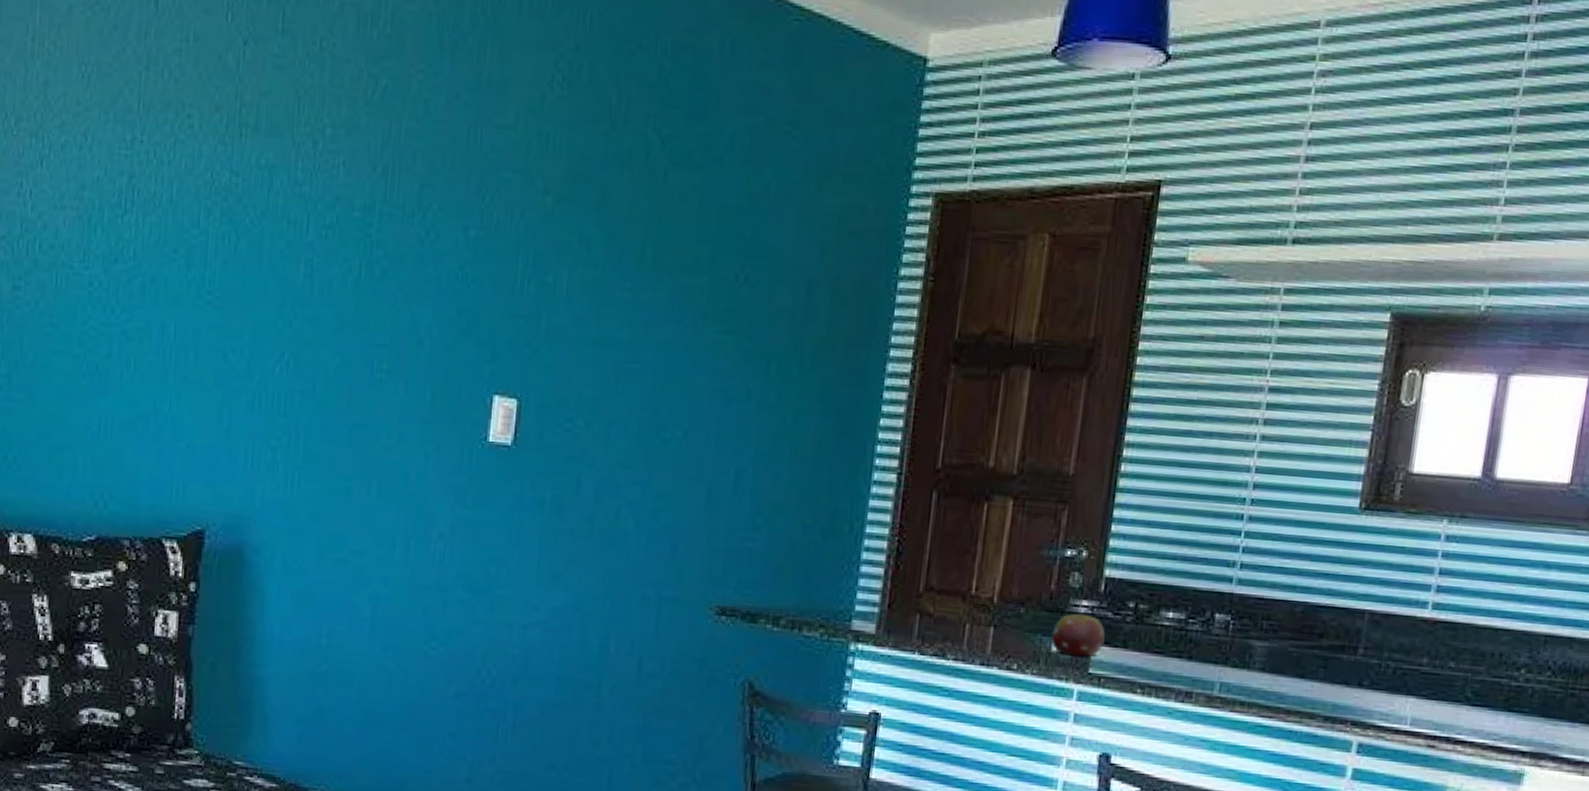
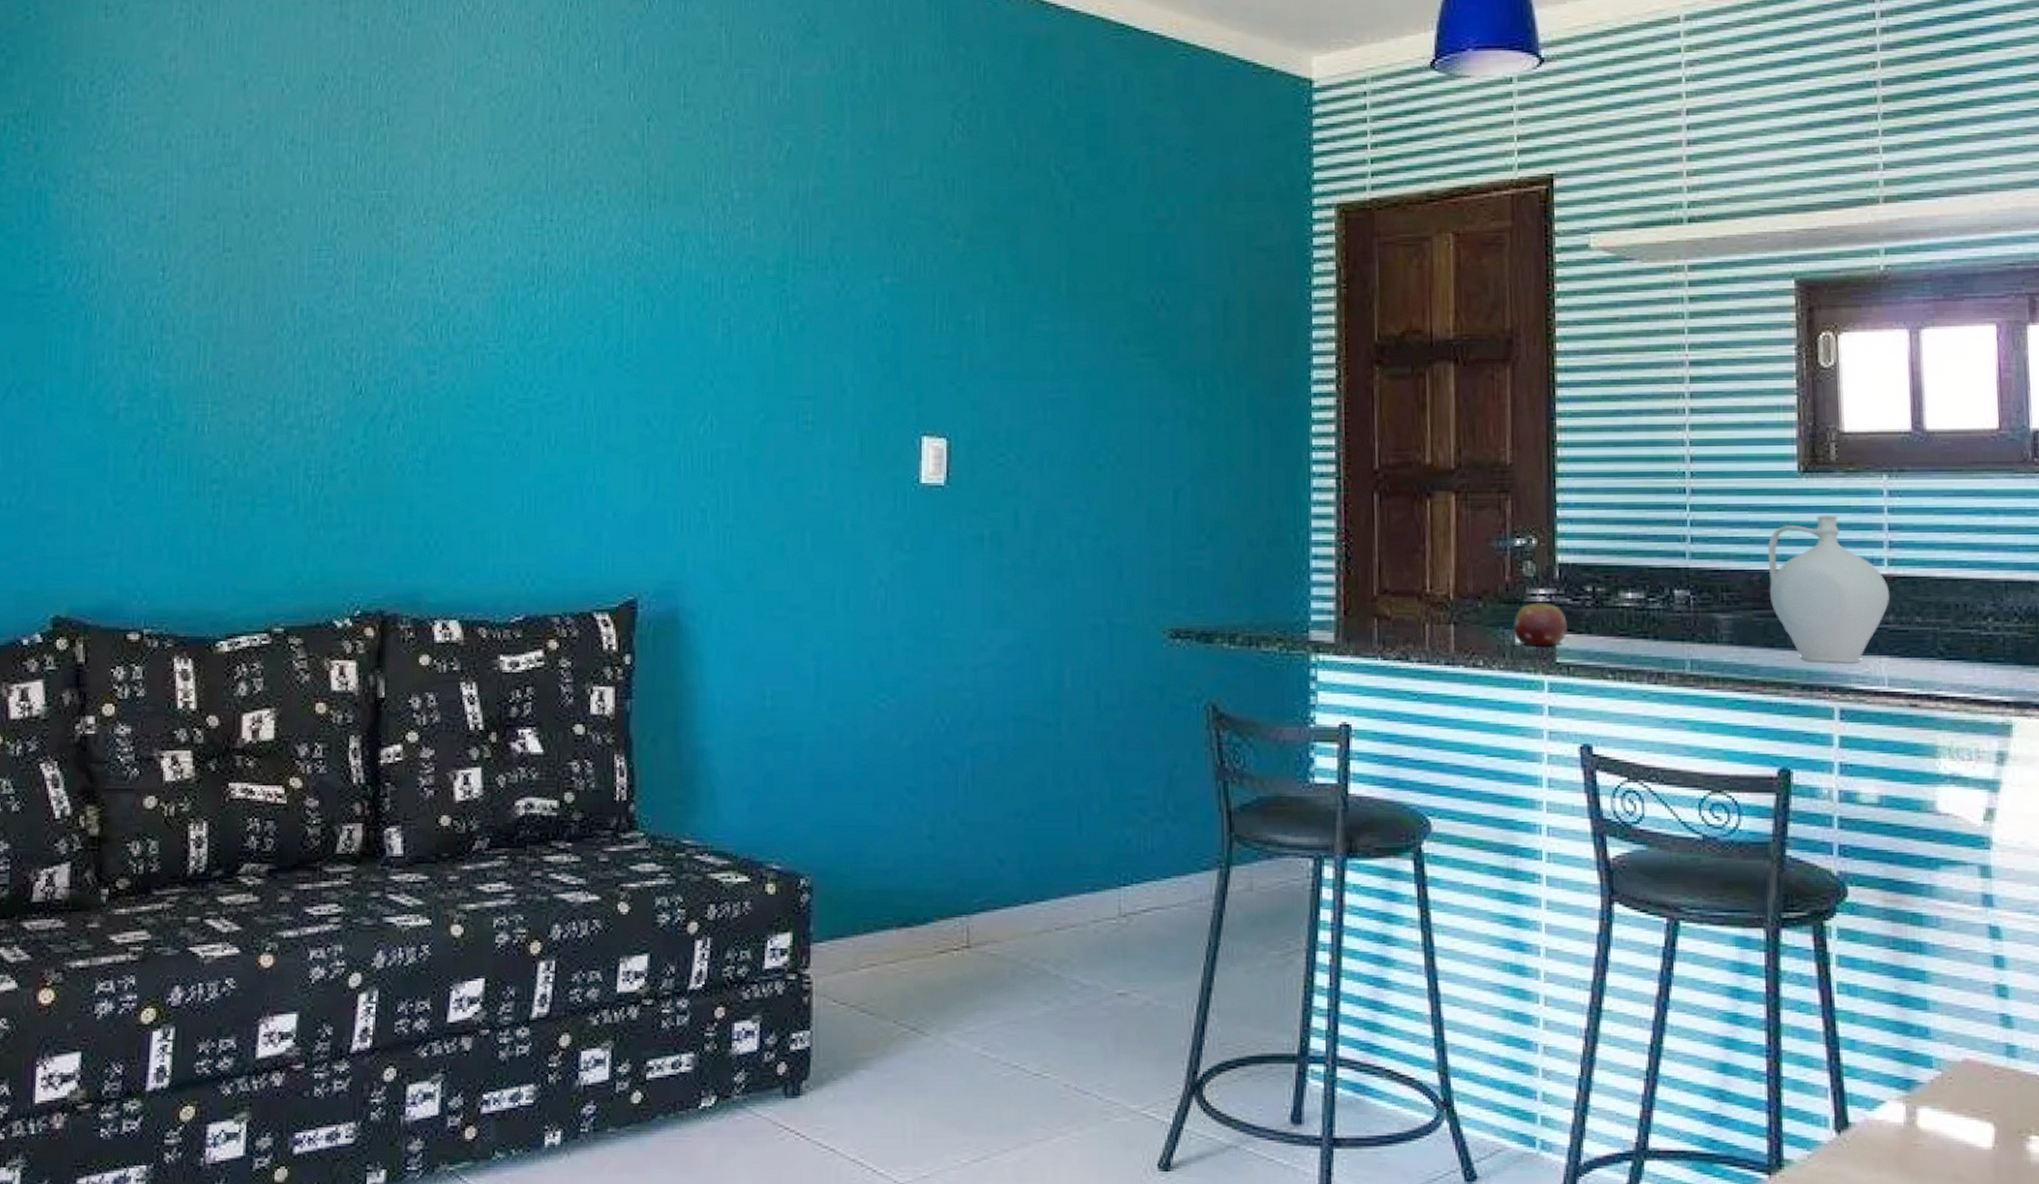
ceramic jug: none [1308,553,1429,702] -> present [1767,515,1889,665]

